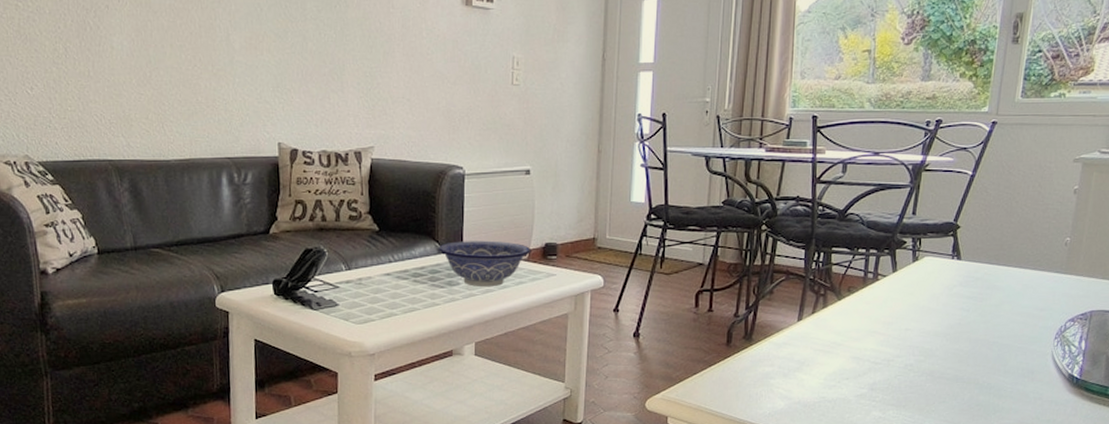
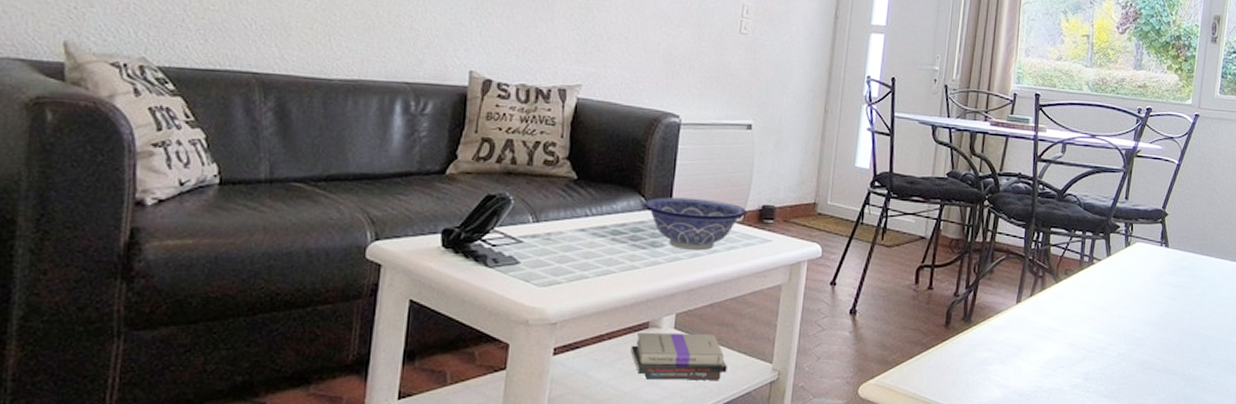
books: none [439,358,524,400] -> present [630,332,727,381]

